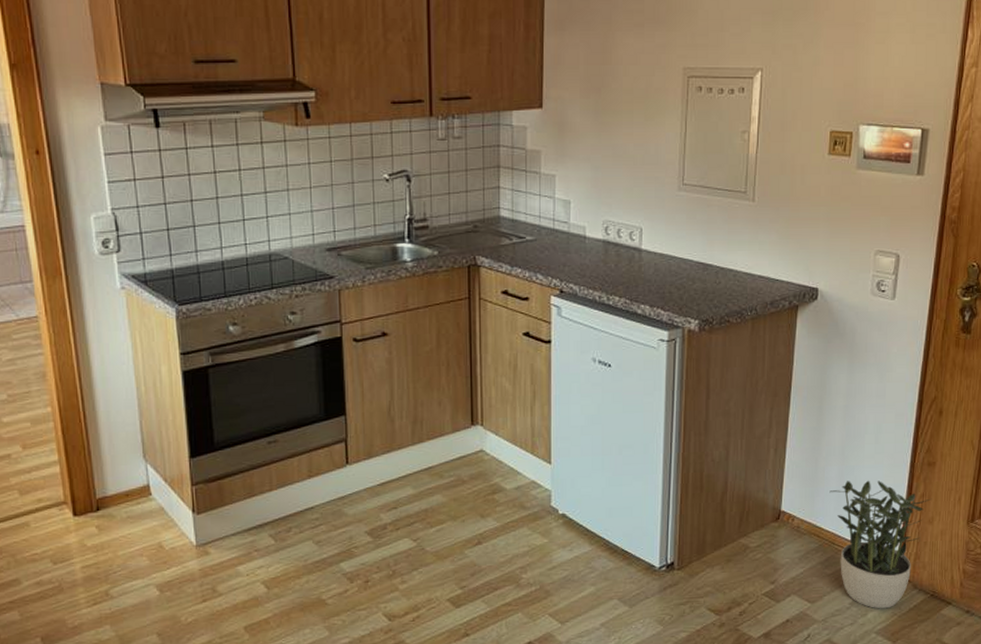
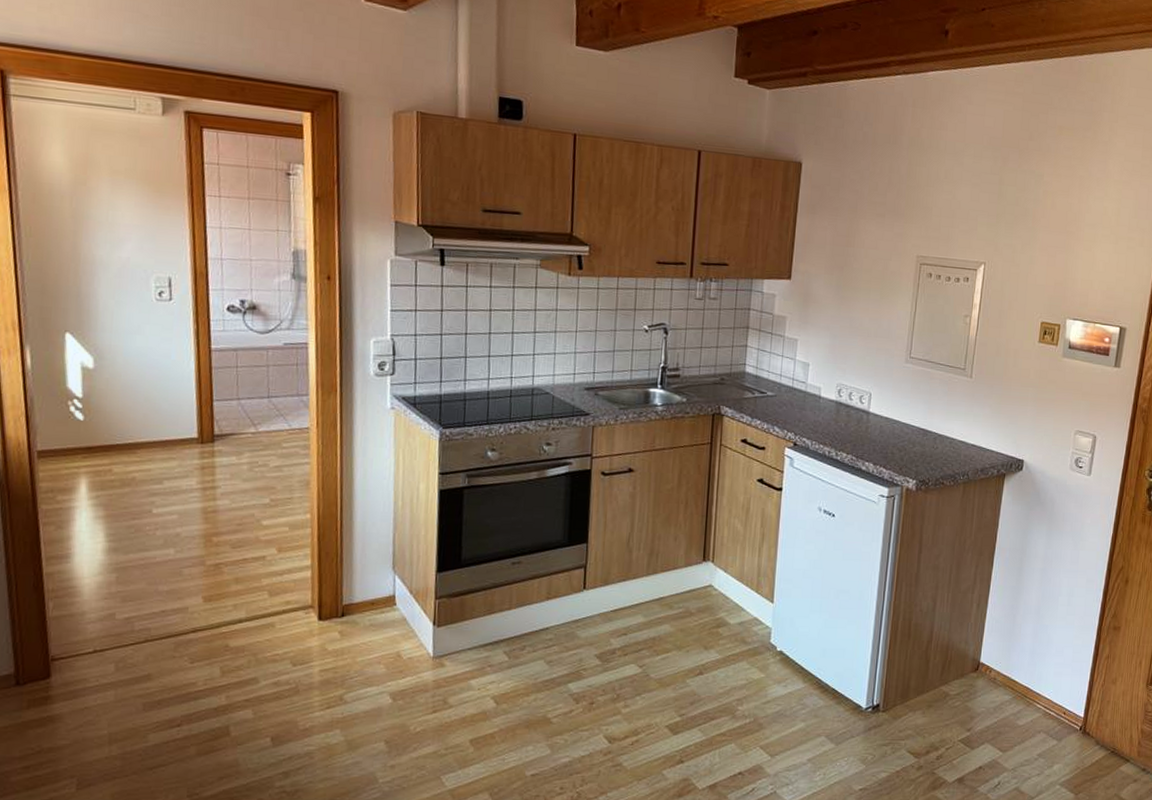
potted plant: present [829,480,932,609] -> none [1024,639,1116,762]

